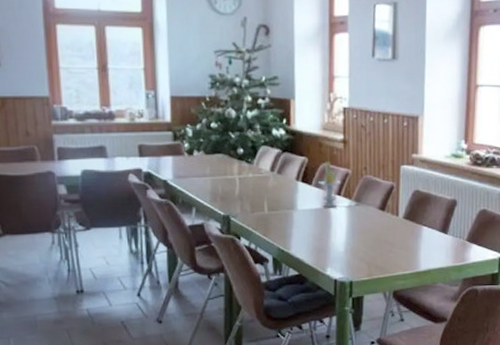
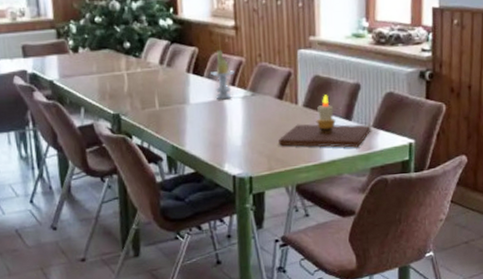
candle: none [379,209,465,259] -> present [279,95,371,148]

